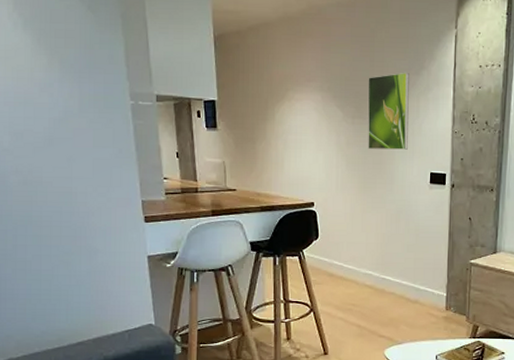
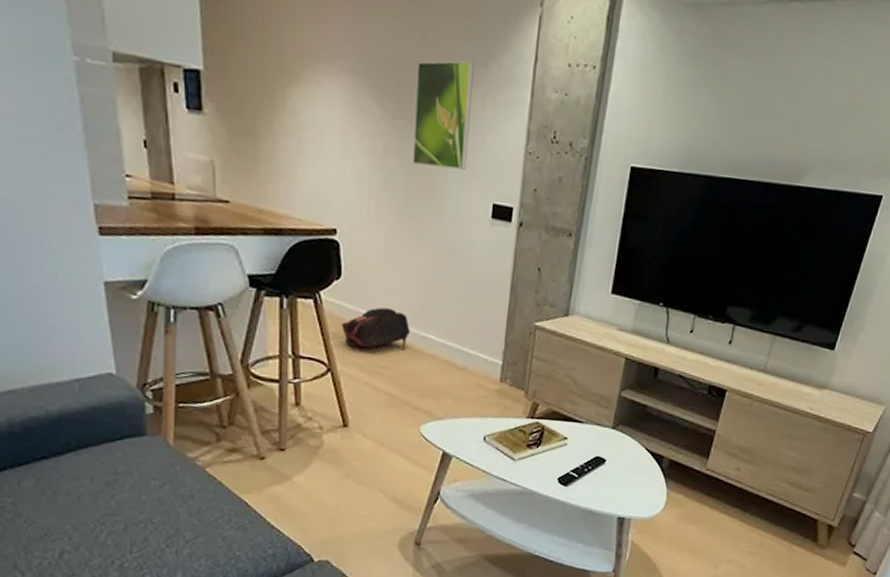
backpack: none [320,259,372,291] -> present [341,307,410,351]

